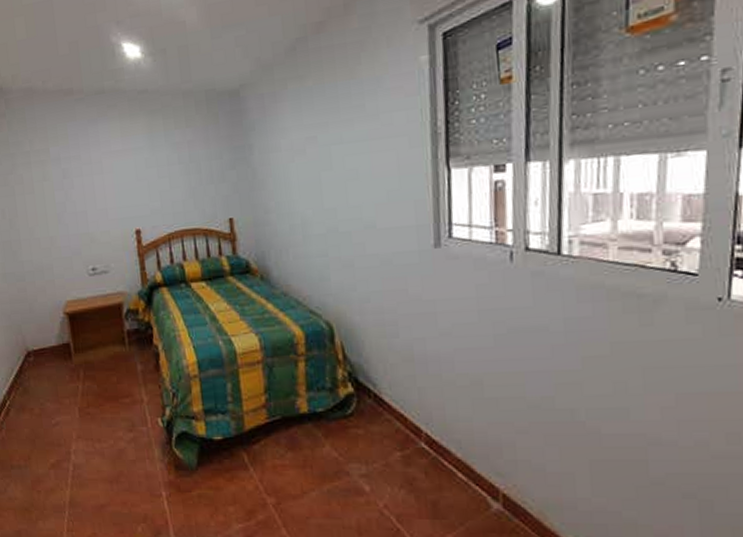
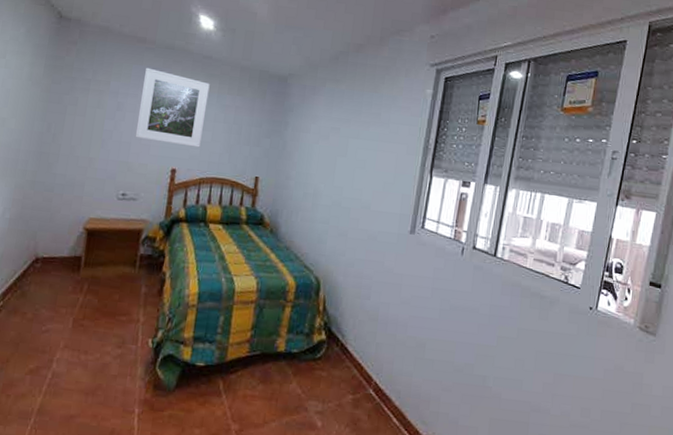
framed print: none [81,121,160,204] -> present [135,67,210,148]

